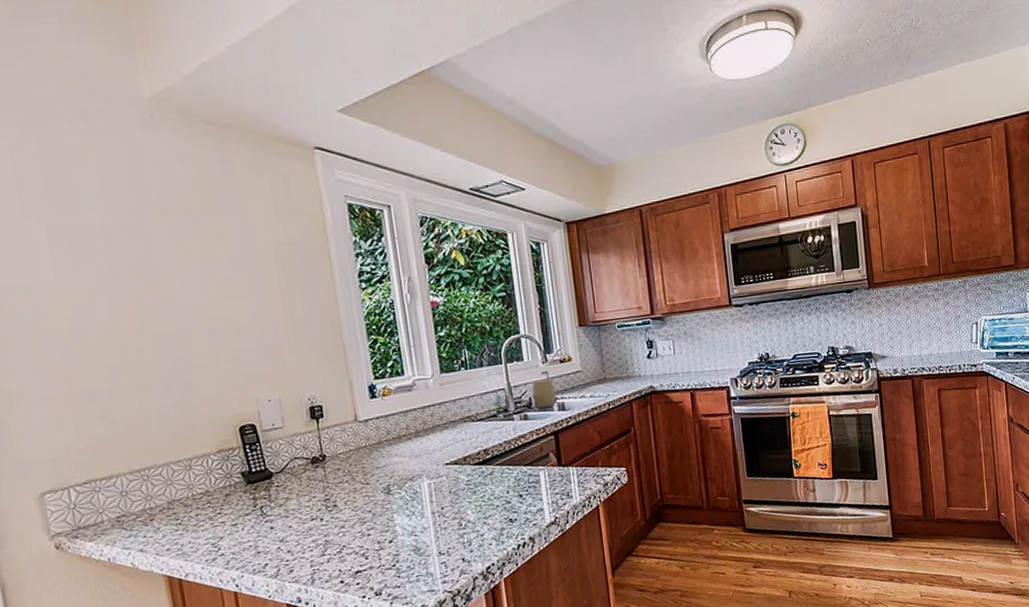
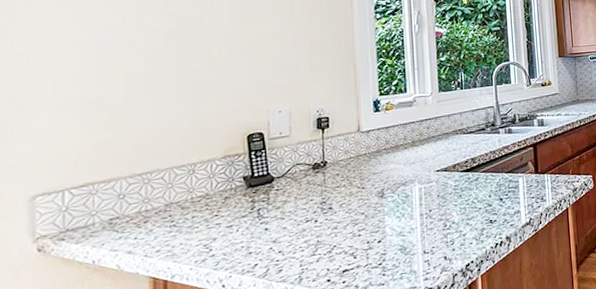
soap dispenser: present [532,370,556,408] -> none [516,92,537,124]

